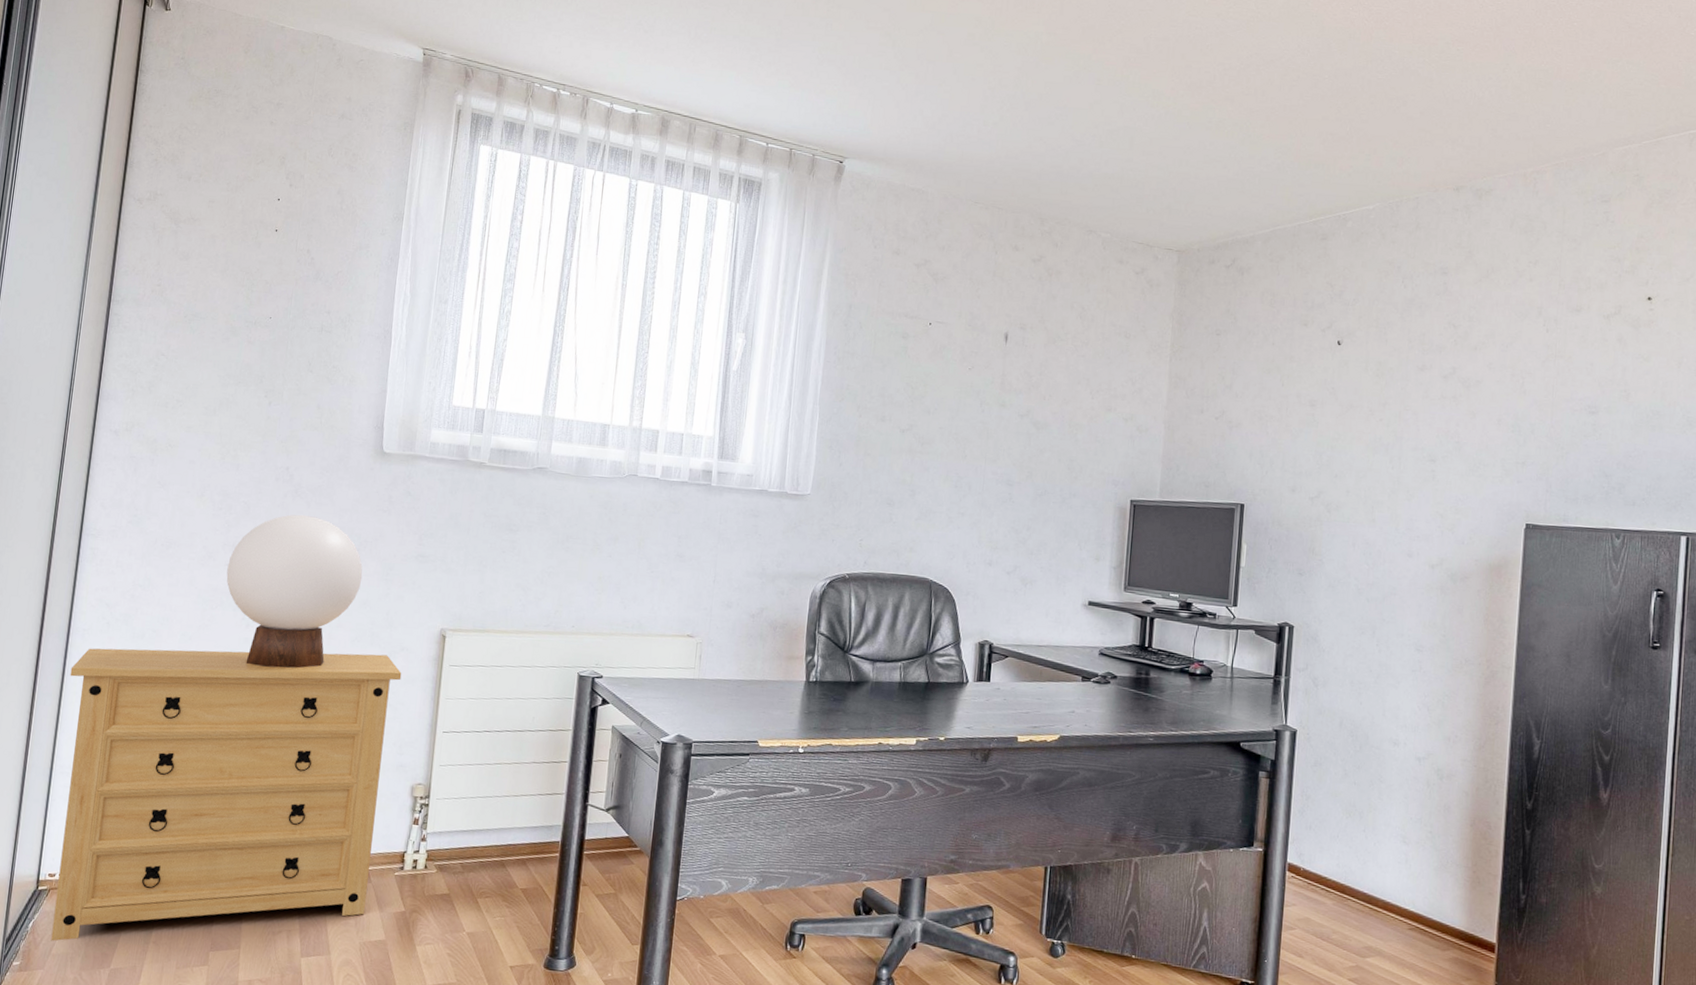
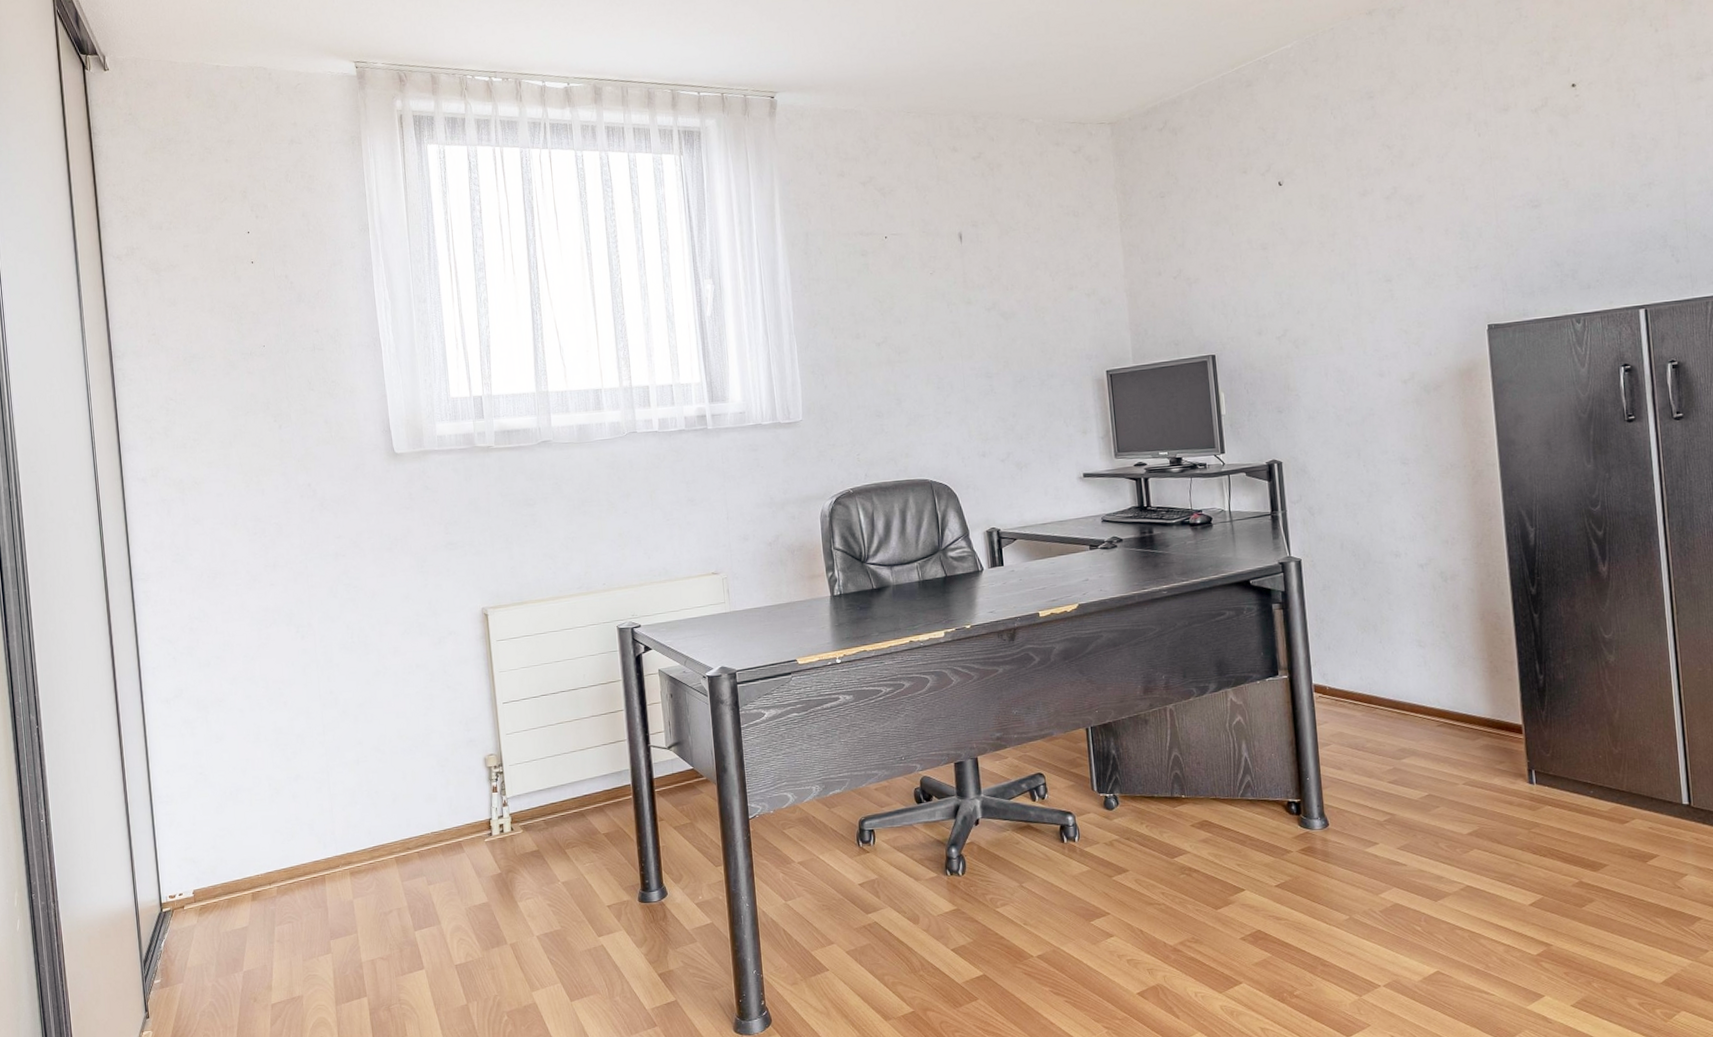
dresser: present [51,648,402,942] -> none [149,641,465,956]
table lamp: present [226,514,363,669] -> none [272,525,400,673]

